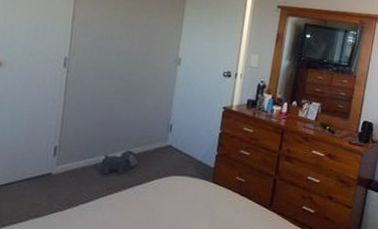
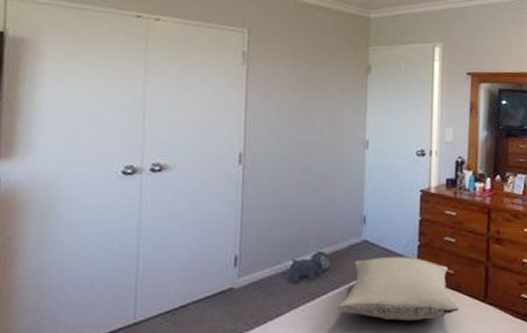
pillow: none [140,161,247,219] -> present [337,255,460,321]

